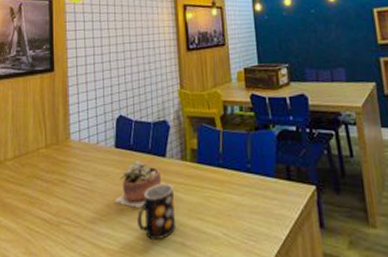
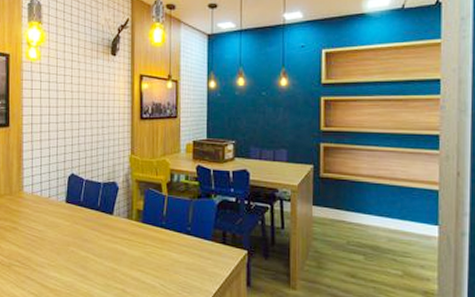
succulent plant: present [114,160,162,208] -> none [63,216,108,257]
mug: present [136,184,176,239] -> none [82,238,119,285]

